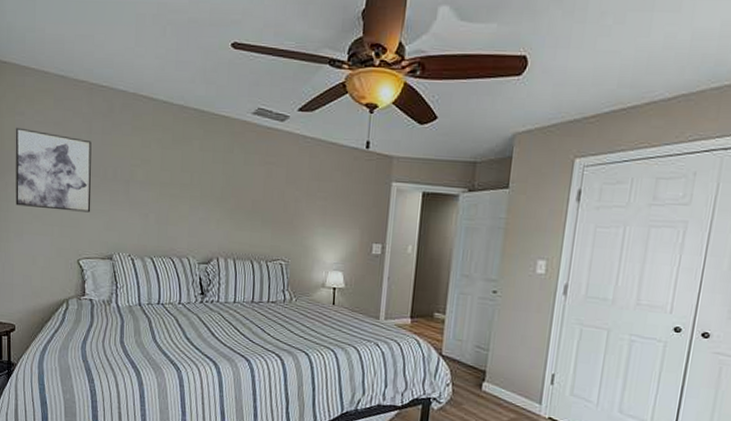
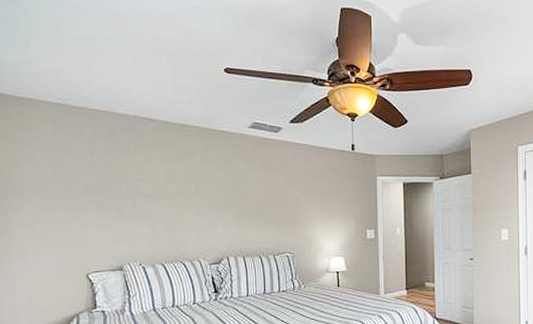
wall art: present [15,127,92,213] -> none [12,154,98,229]

